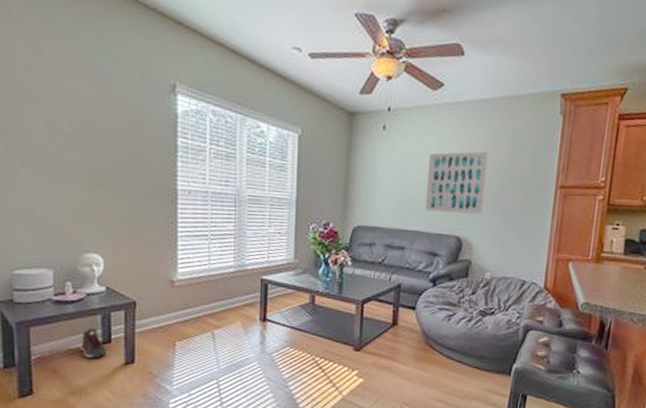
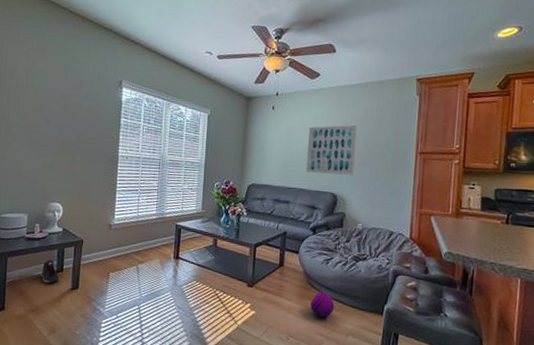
ball: none [429,352,457,382] -> present [310,291,335,318]

